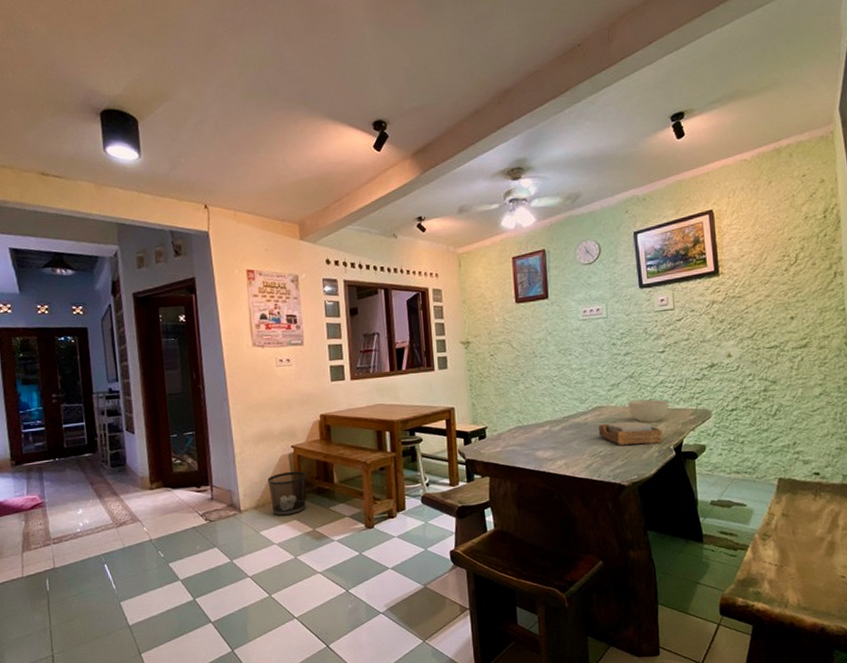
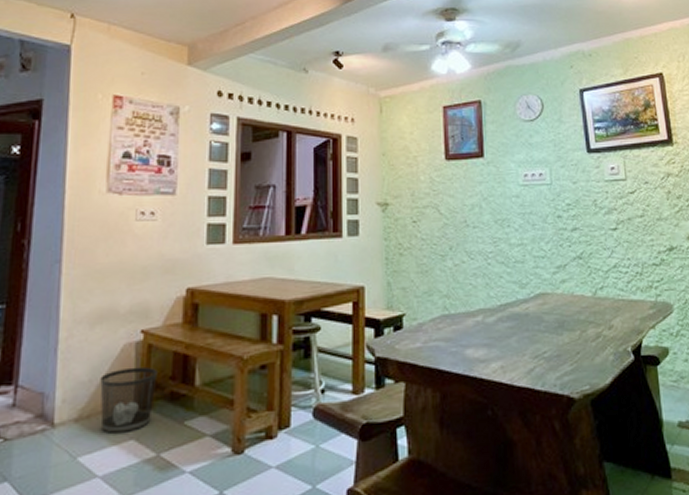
napkin holder: present [598,421,663,445] -> none [541,314,619,345]
bowl: present [628,399,669,423] -> none [576,286,625,317]

